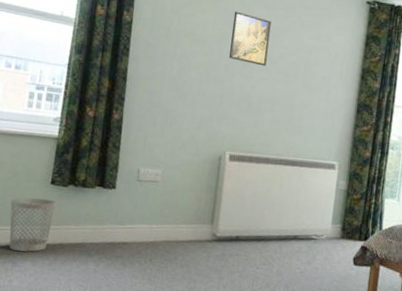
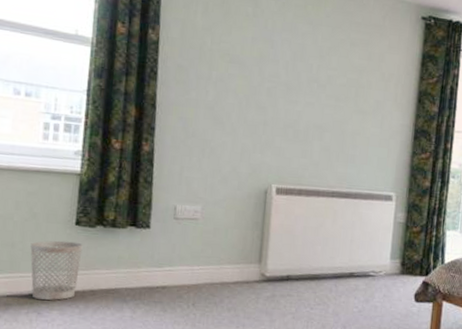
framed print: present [229,11,272,67] -> none [271,28,317,90]

